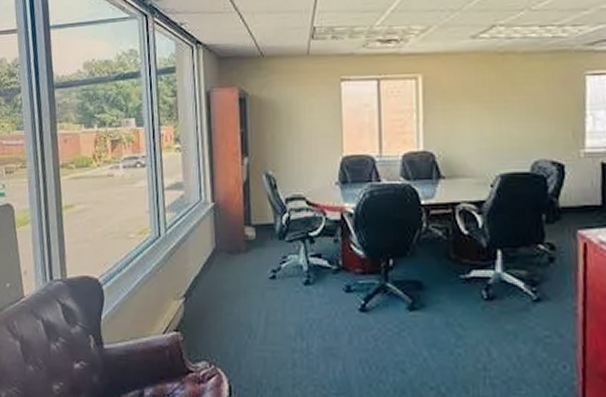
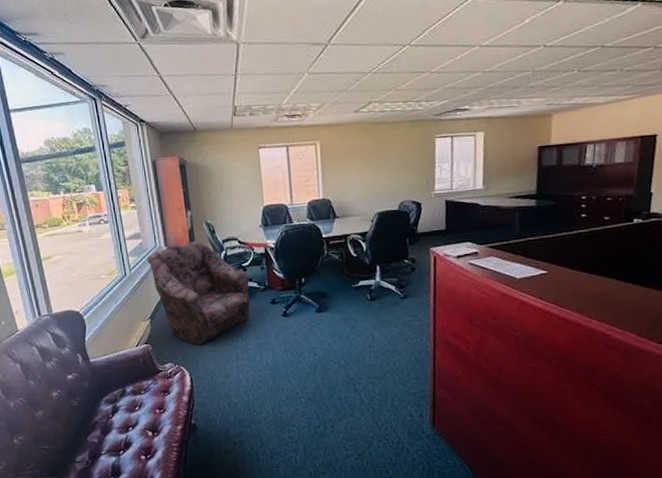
armchair: none [188,198,318,342] -> present [147,241,251,346]

